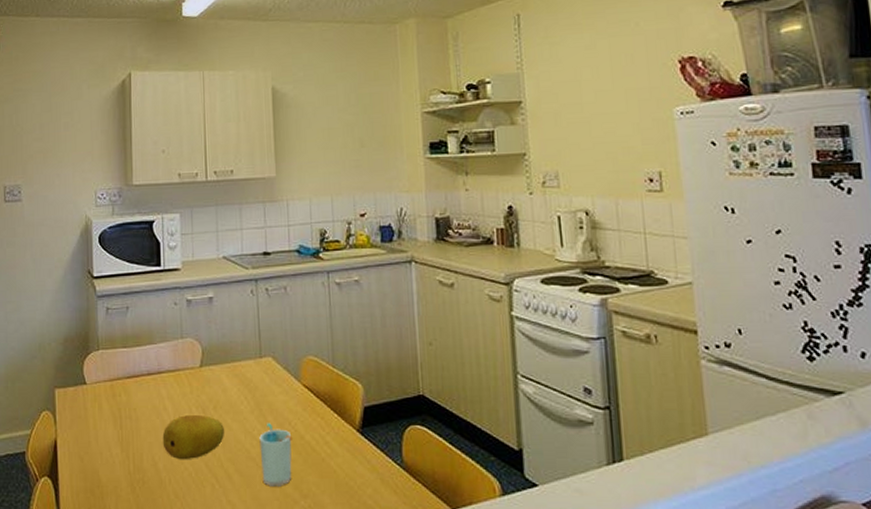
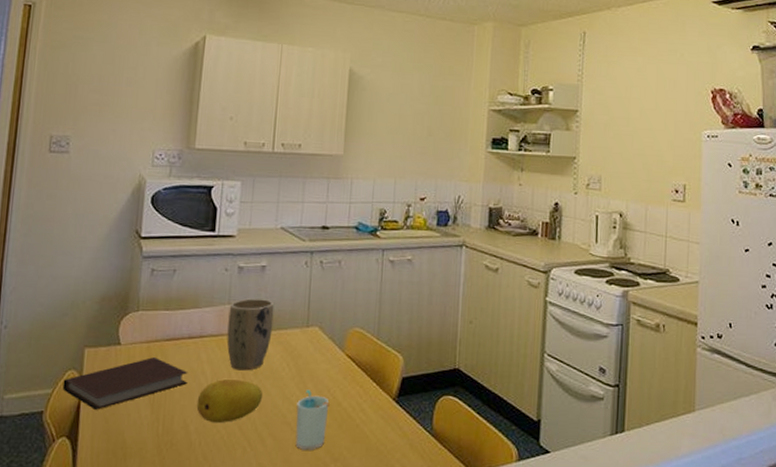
notebook: none [39,396,151,450] -> present [62,357,188,411]
plant pot: none [182,331,227,406] -> present [227,298,274,371]

